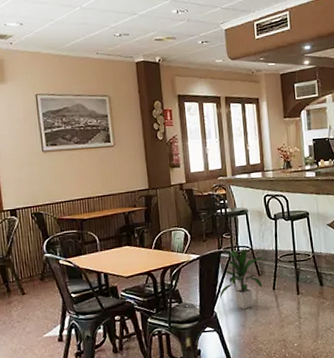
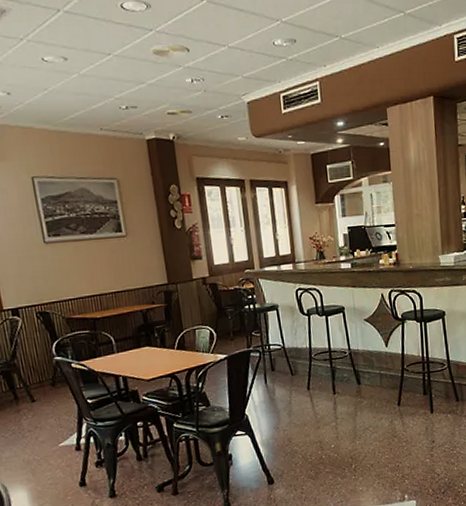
indoor plant: present [219,247,264,309] -> none [249,345,297,411]

